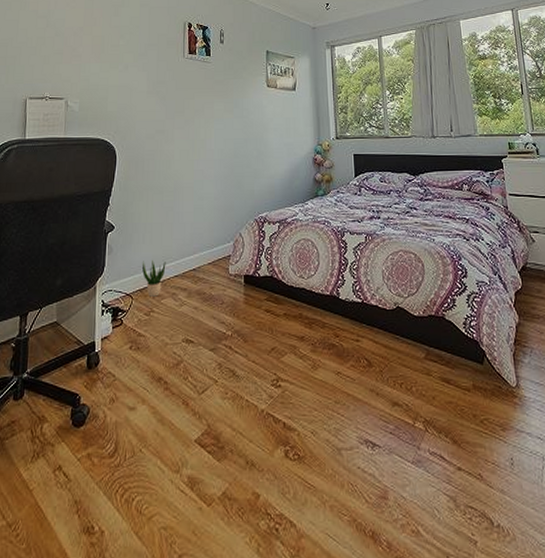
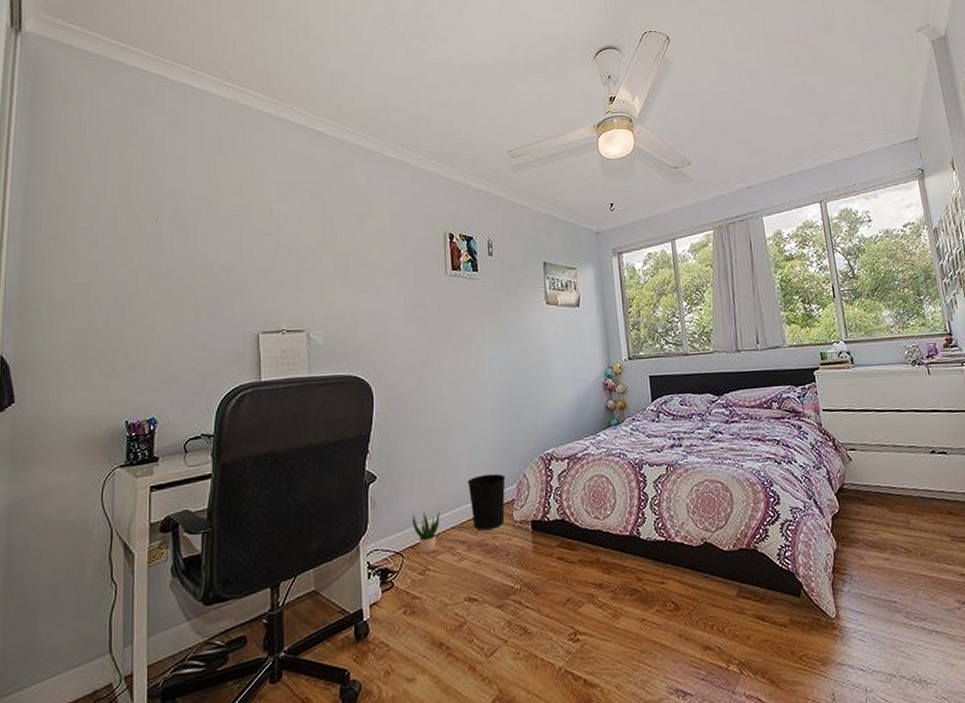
wastebasket: none [191,231,224,281] -> present [467,473,506,531]

